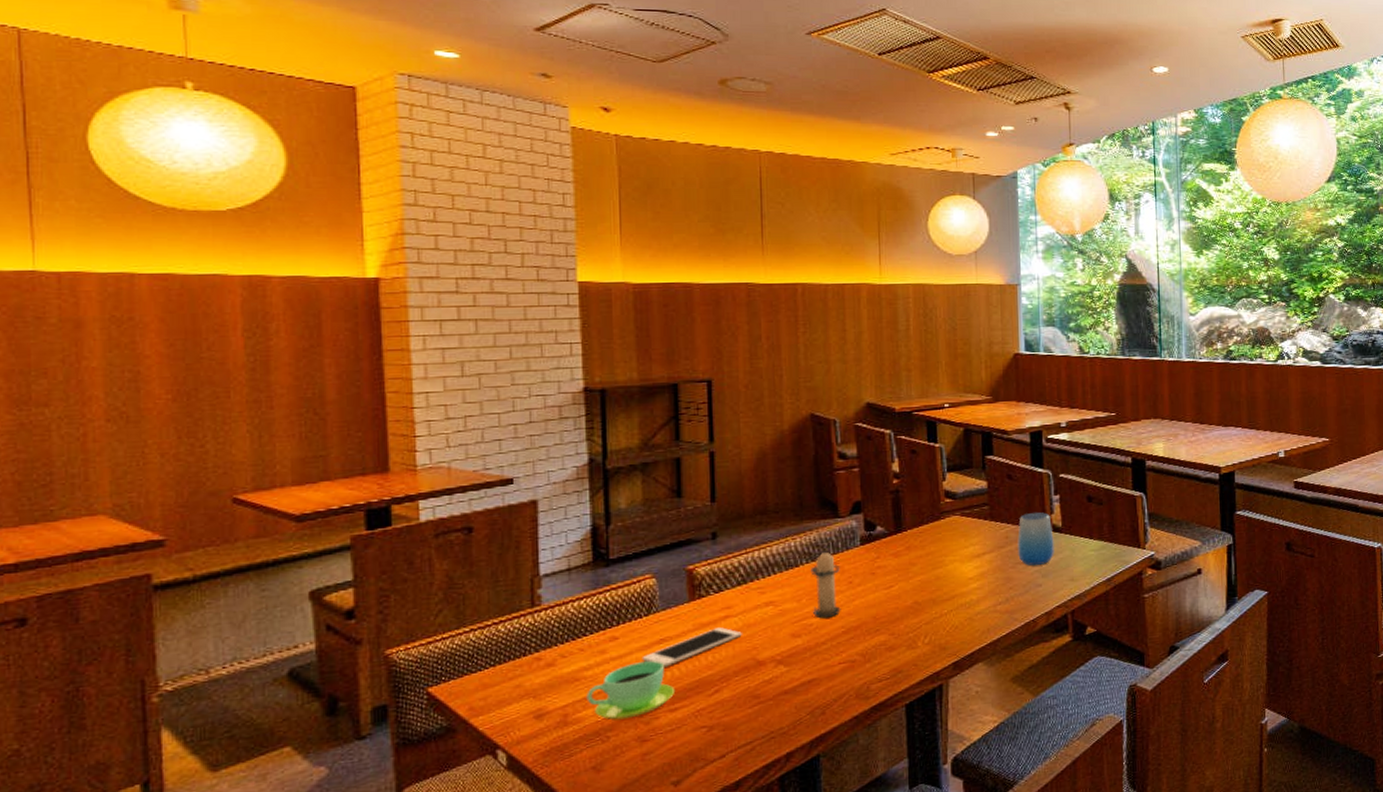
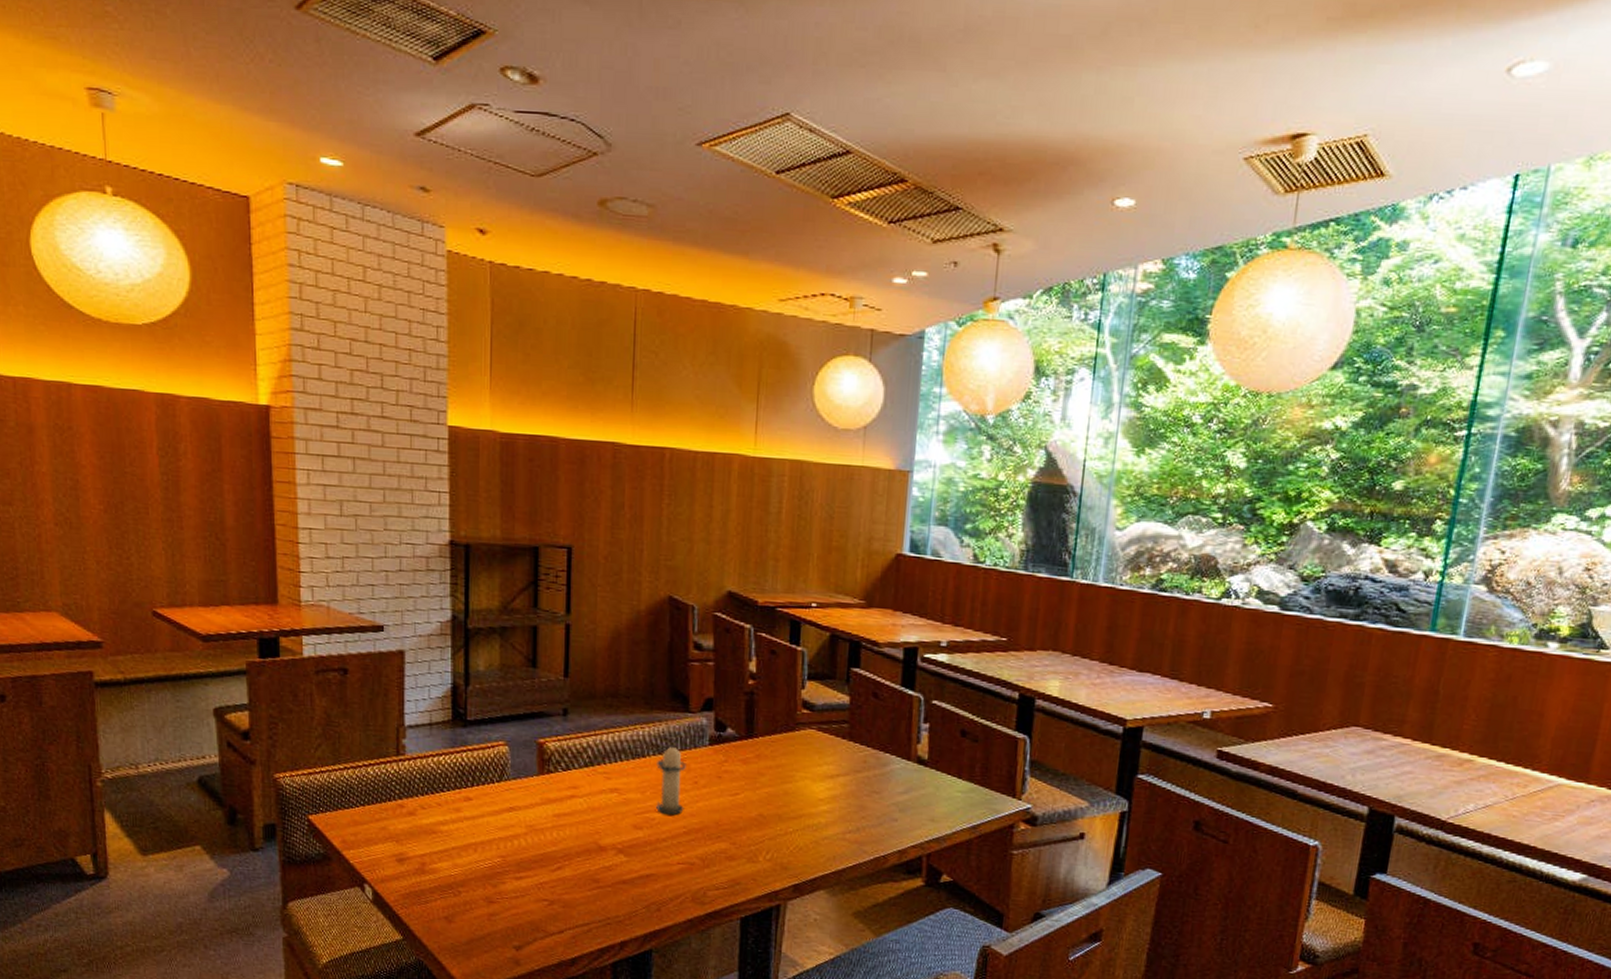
cup: present [586,660,676,720] -> none [442,826,522,878]
cell phone: present [642,627,742,667] -> none [492,806,586,836]
cup: present [1017,511,1054,566] -> none [875,738,918,798]

